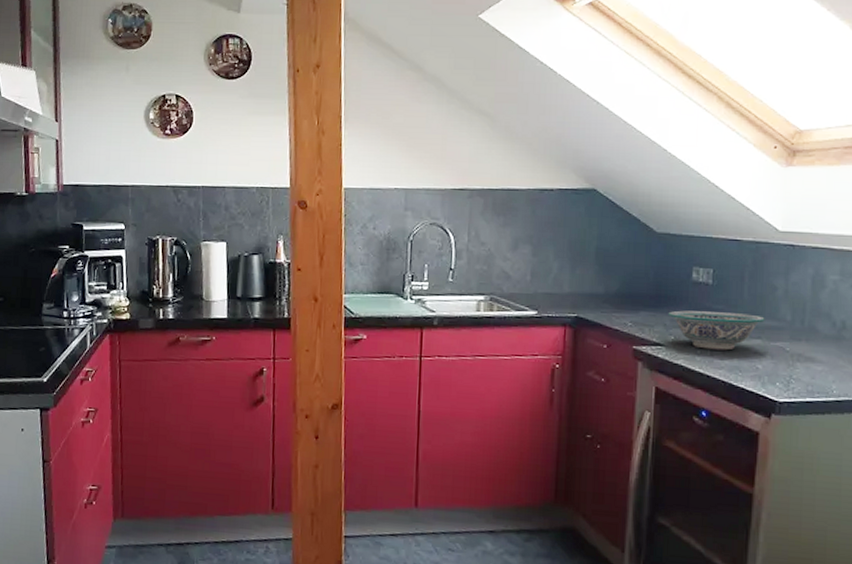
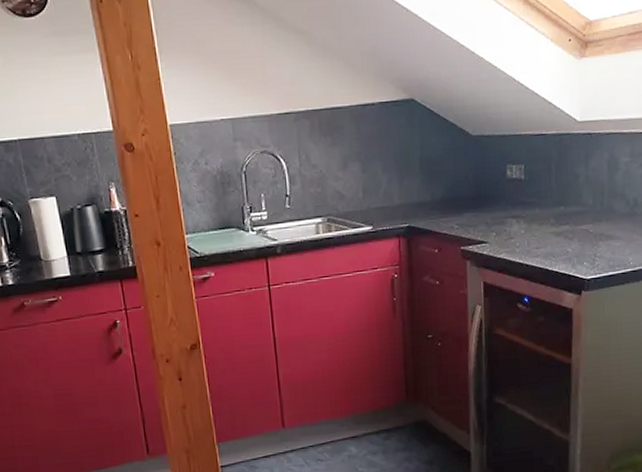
bowl: present [668,310,765,351] -> none [489,203,571,241]

